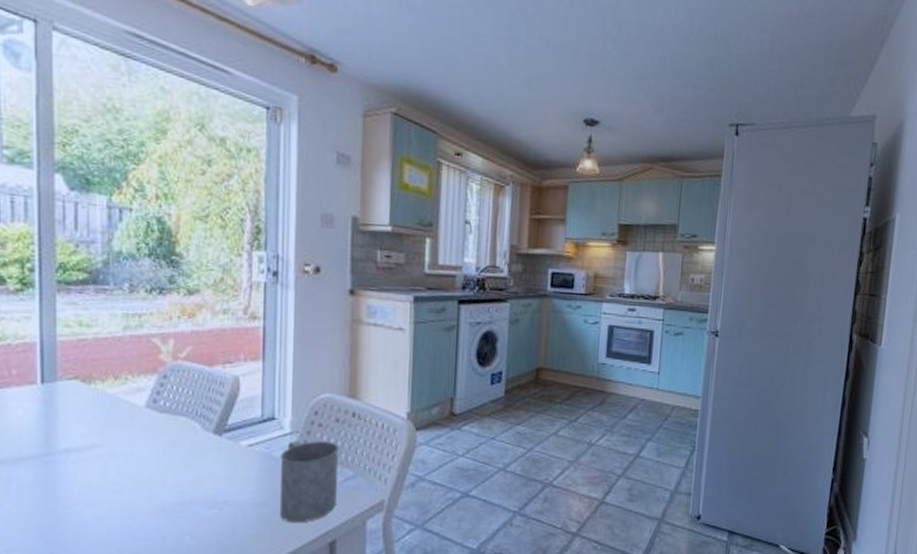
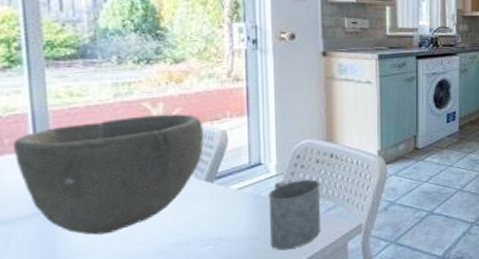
bowl: none [21,352,214,485] -> present [14,114,204,235]

